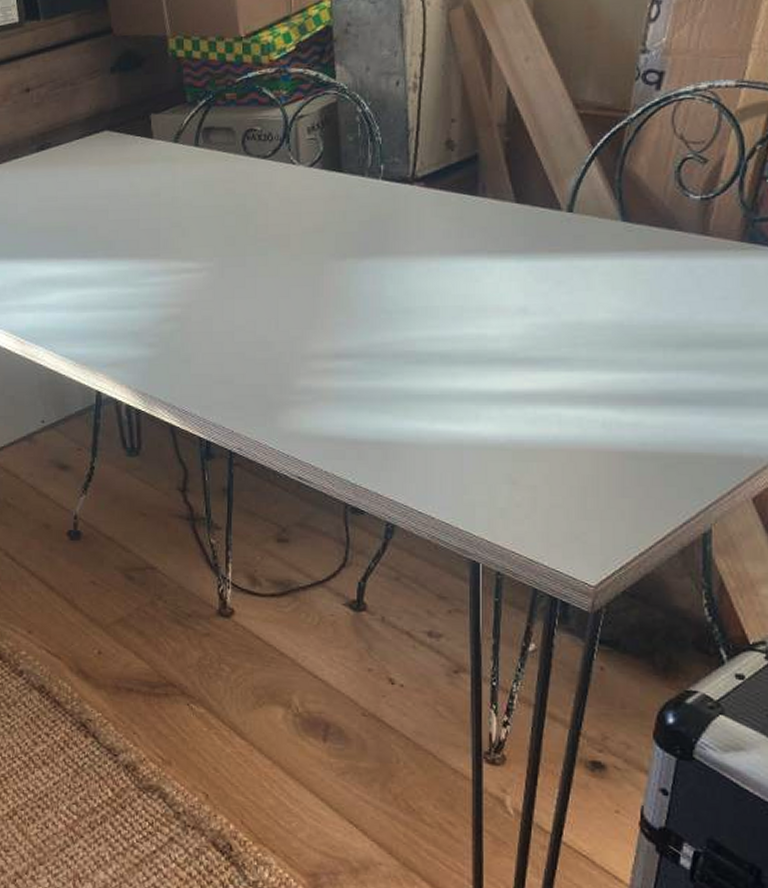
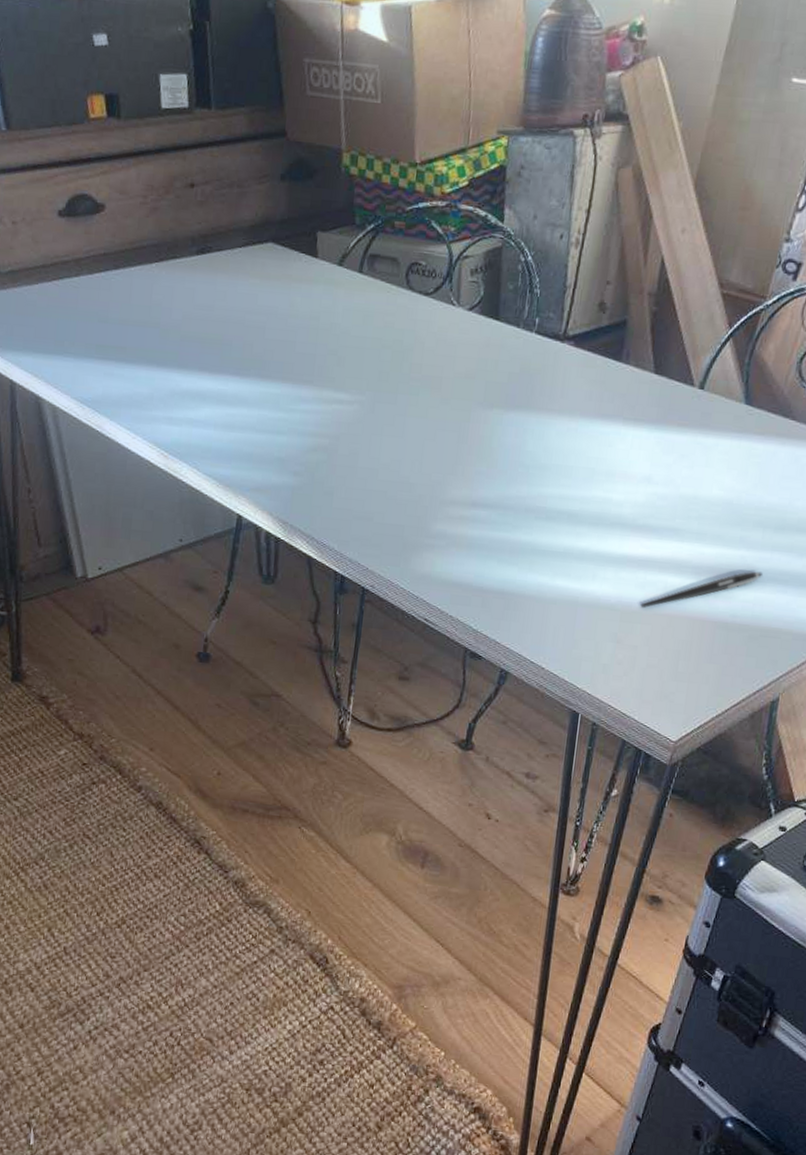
pen: none [534,394,671,444] -> present [640,571,764,608]

